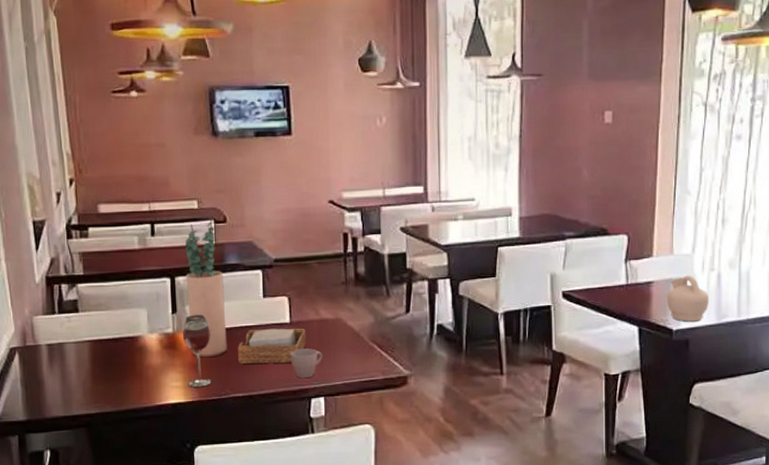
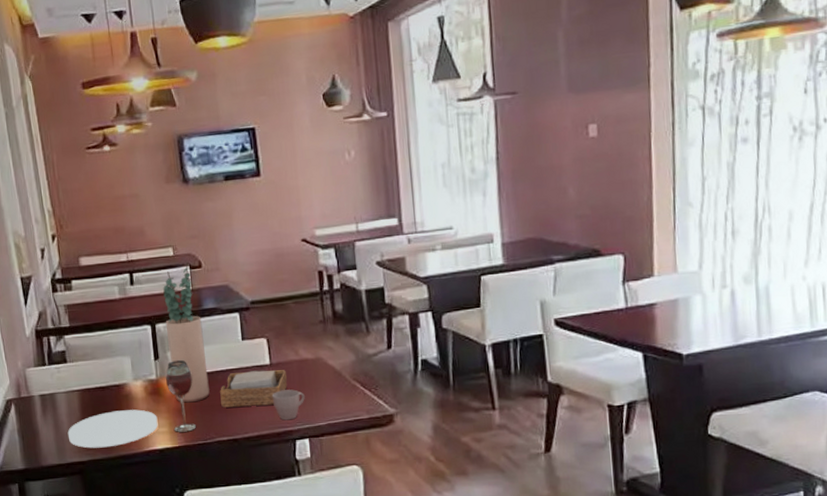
plate: none [75,363,172,401] -> present [67,409,158,449]
teapot: present [666,275,710,322] -> none [672,294,724,345]

